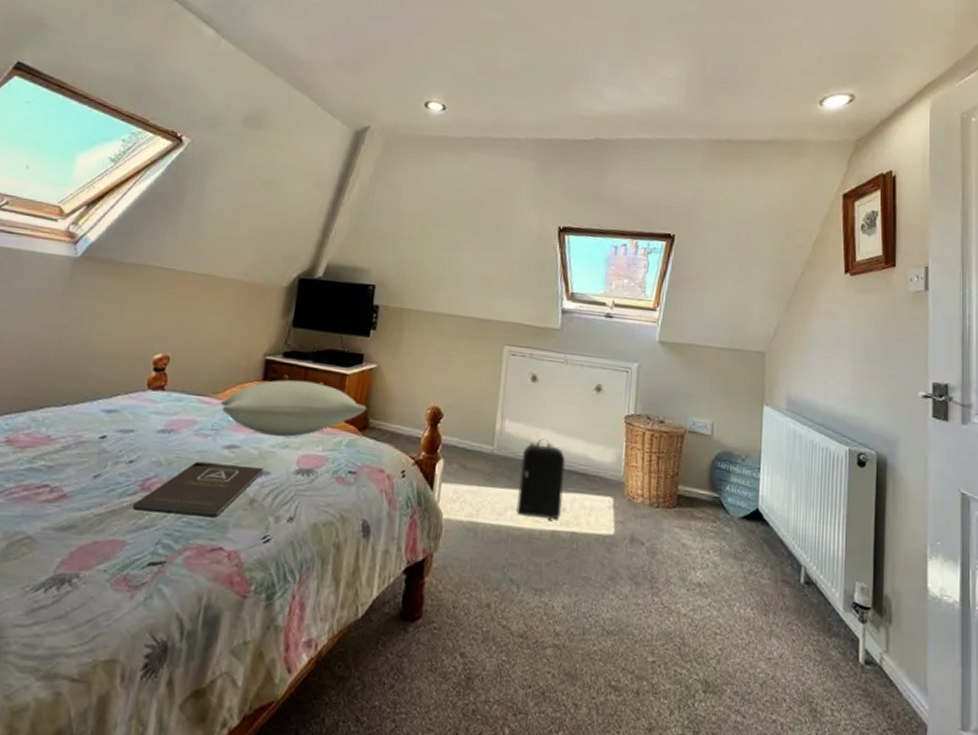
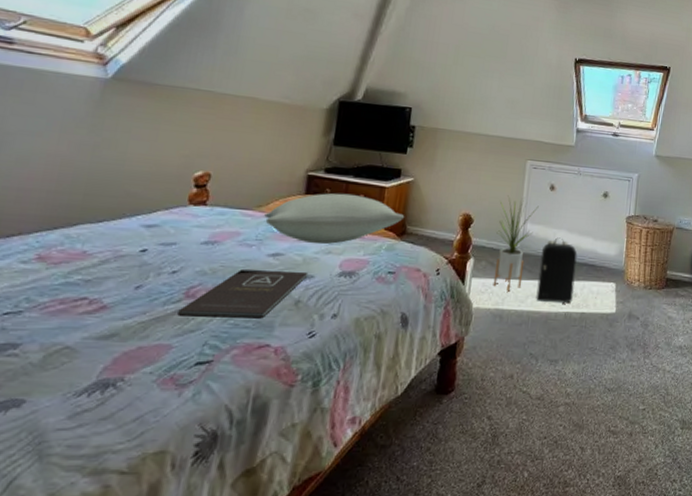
house plant: none [466,386,519,502] -> present [493,195,539,292]

